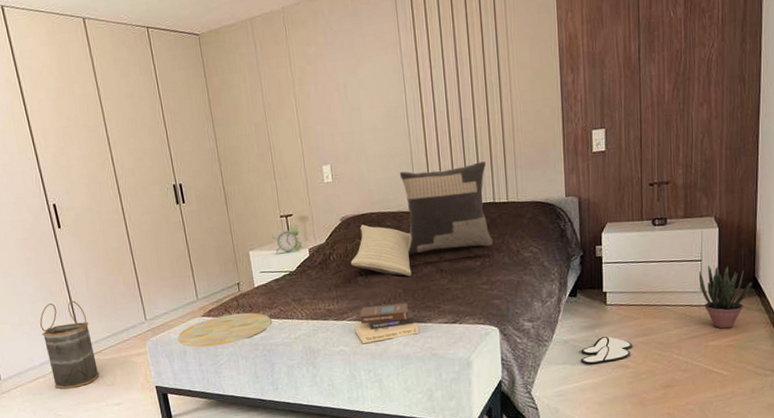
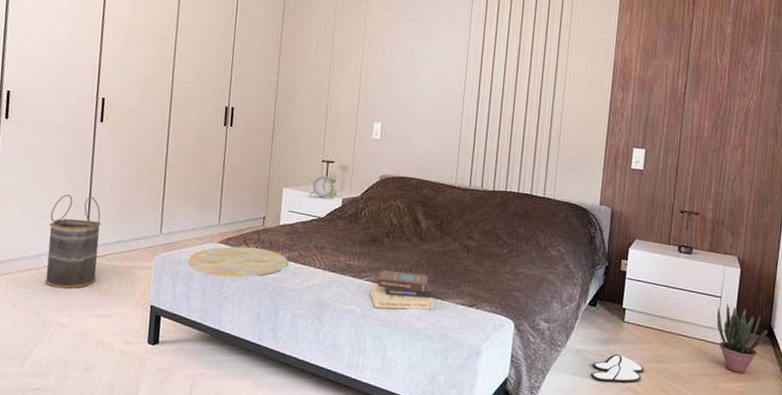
pillow: present [350,224,412,277] -> none [380,187,445,249]
pillow: present [399,161,494,255] -> none [438,144,530,237]

